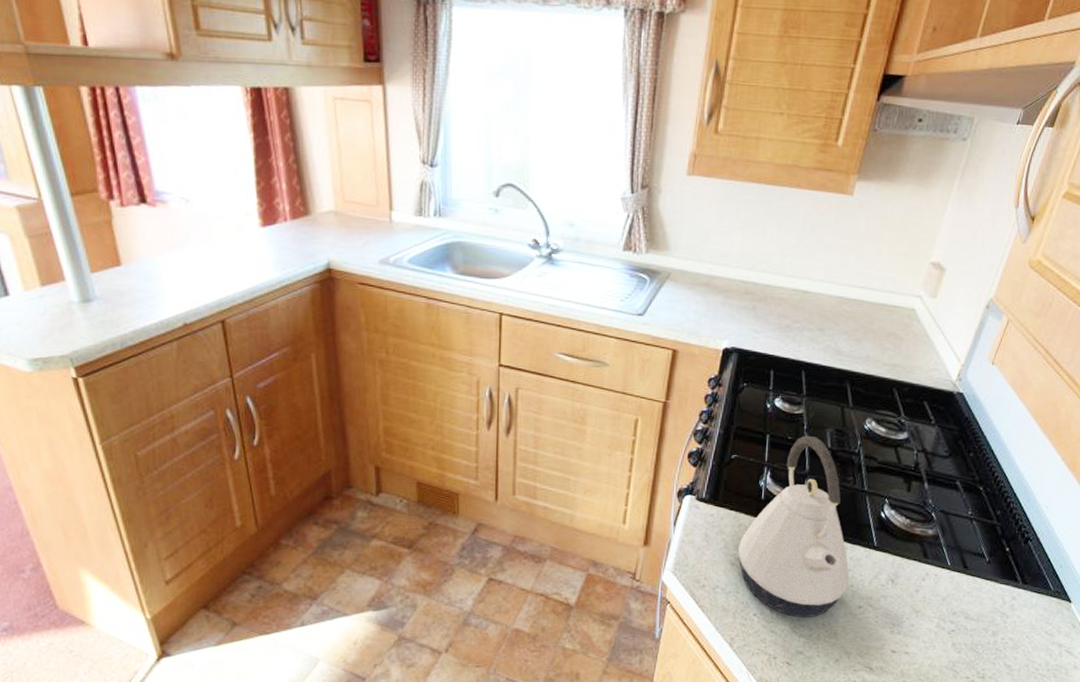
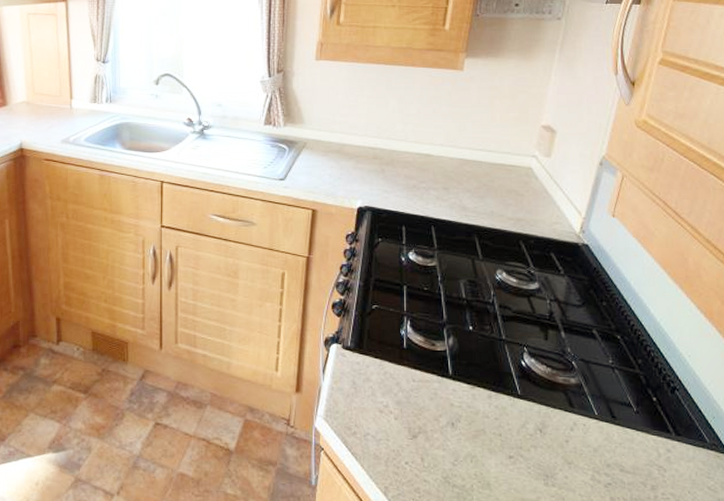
kettle: present [738,435,849,618] -> none [386,286,497,468]

